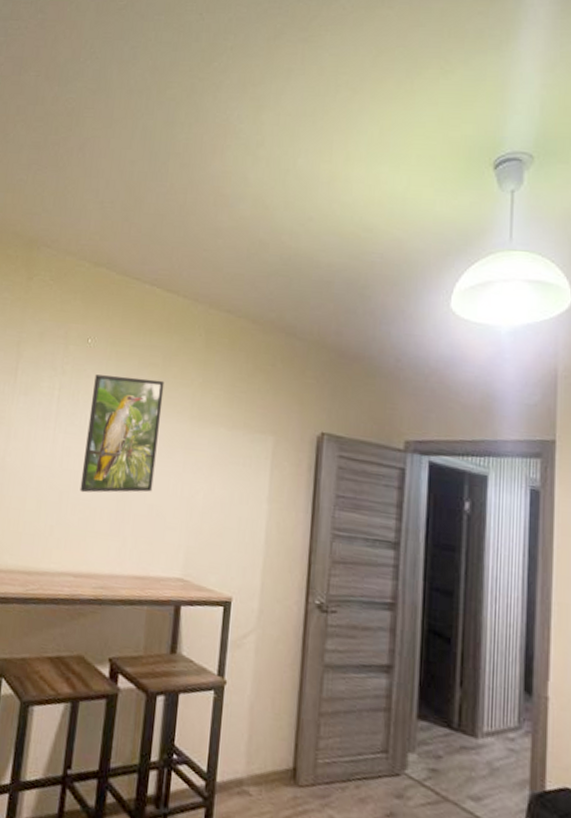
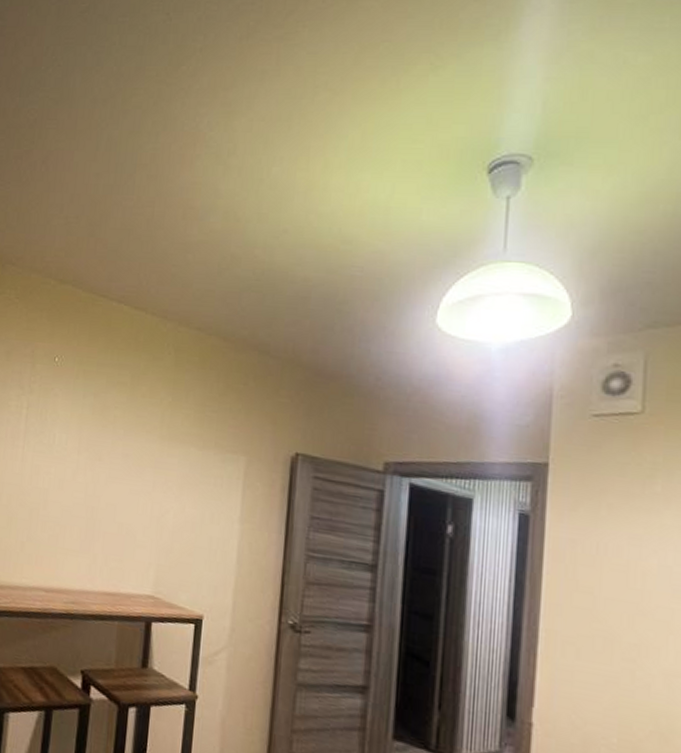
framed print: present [80,374,165,493] -> none [49,393,133,511]

